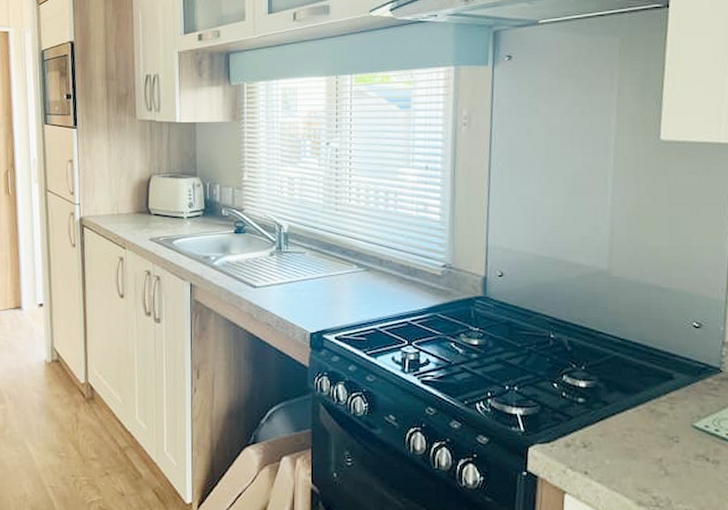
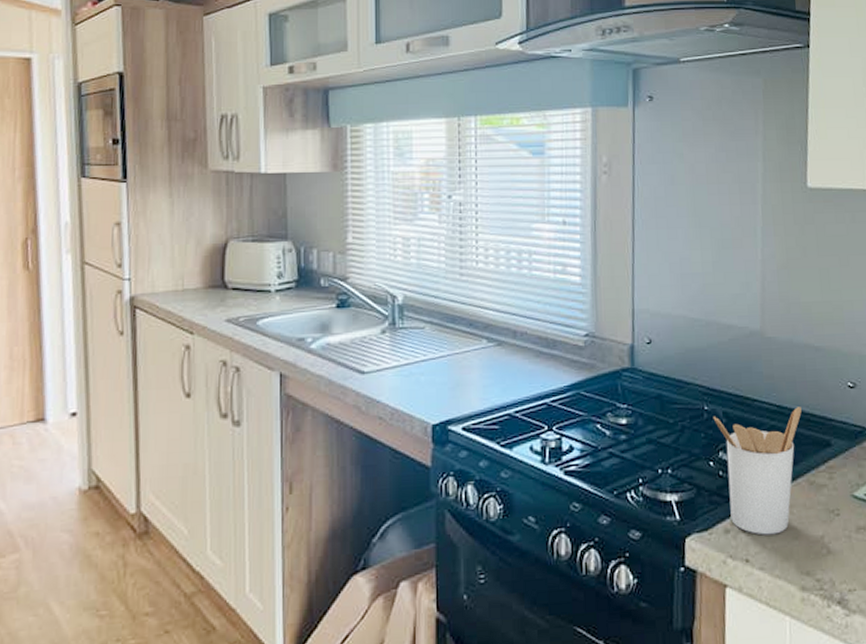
utensil holder: none [558,341,645,453] -> present [713,407,802,535]

